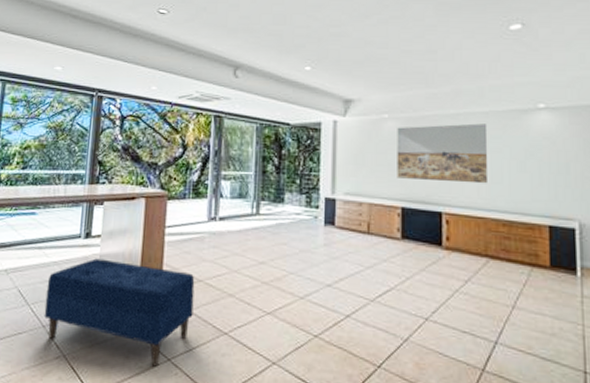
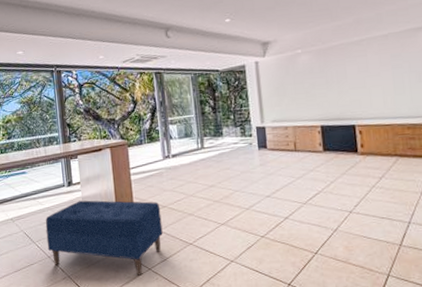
wall art: present [397,123,488,184] -> none [310,45,391,102]

